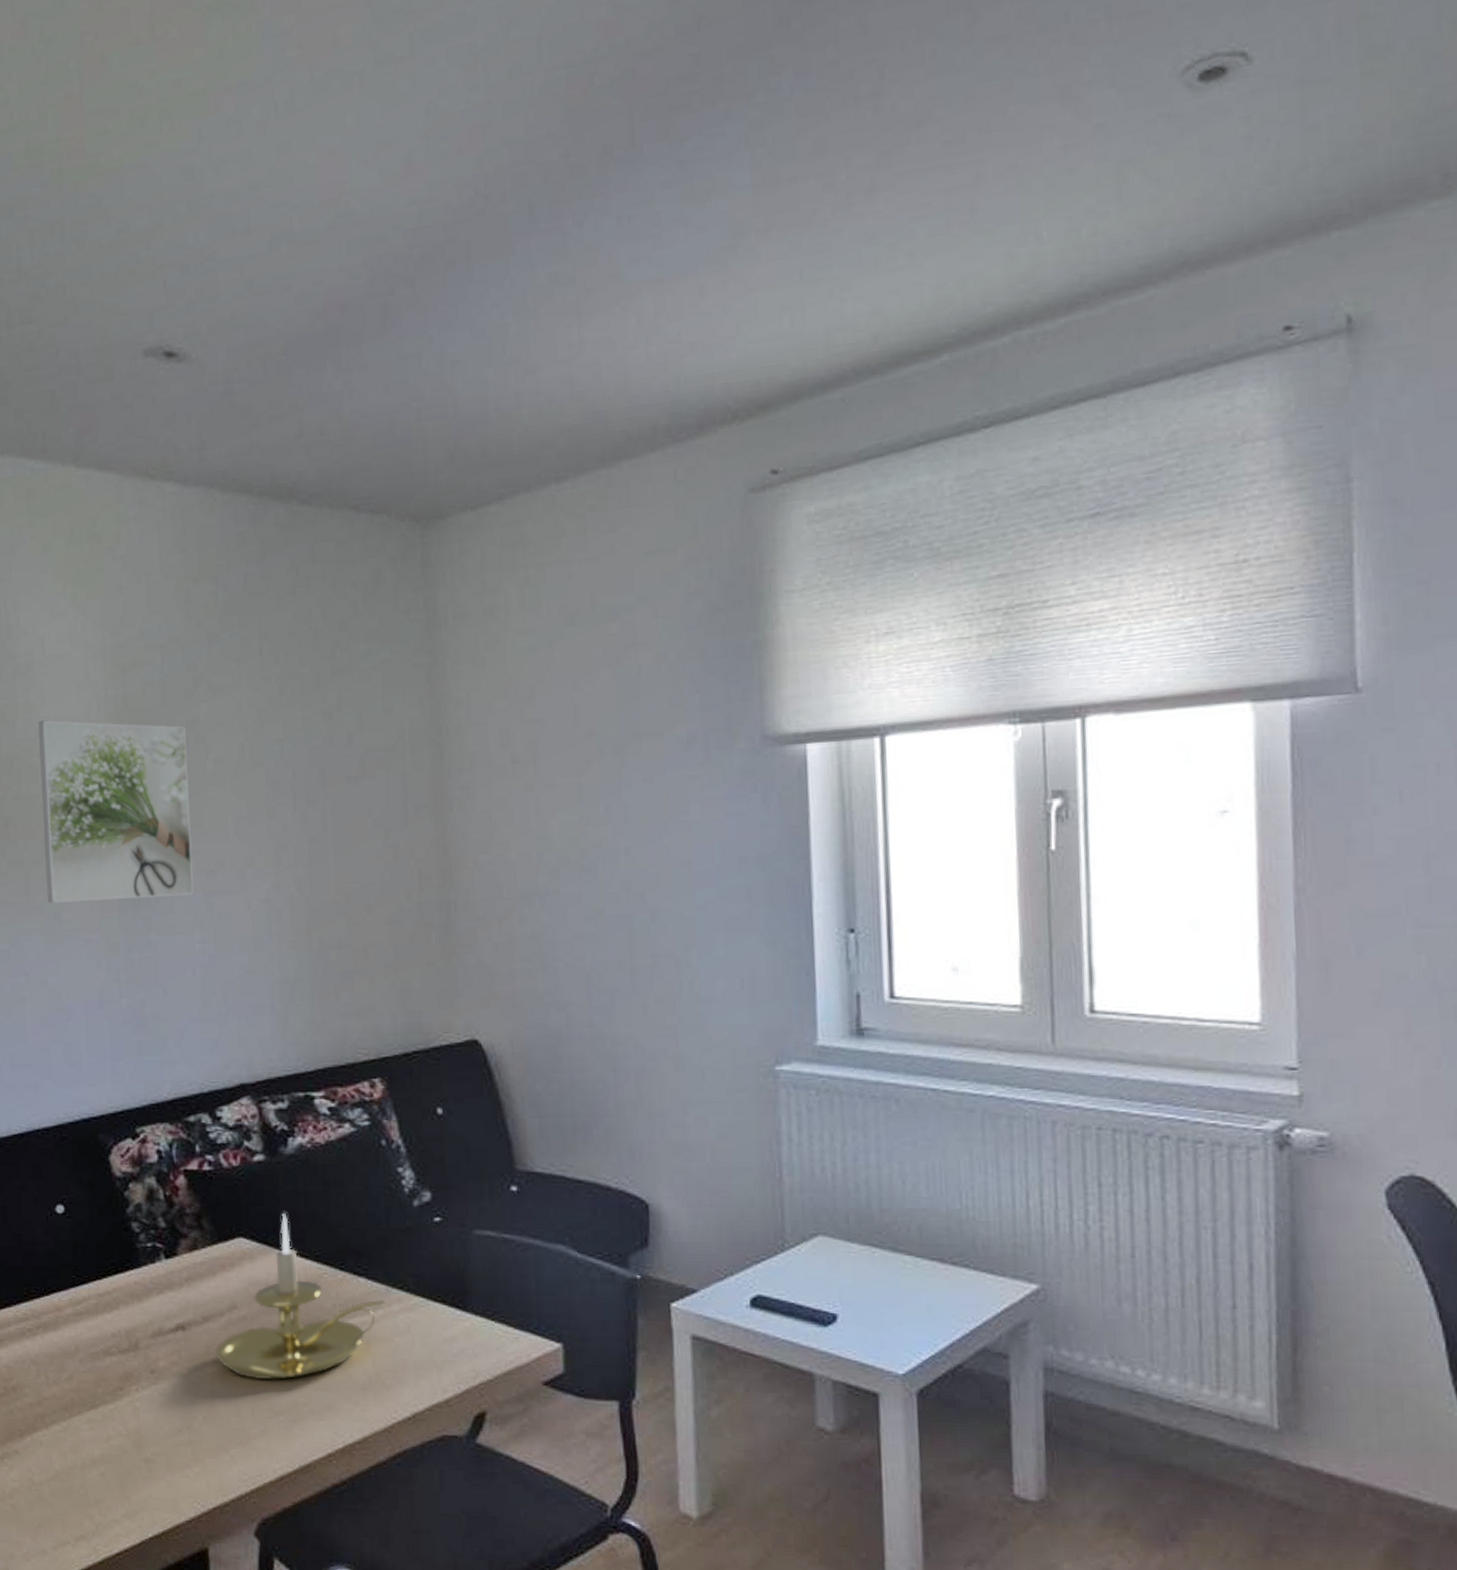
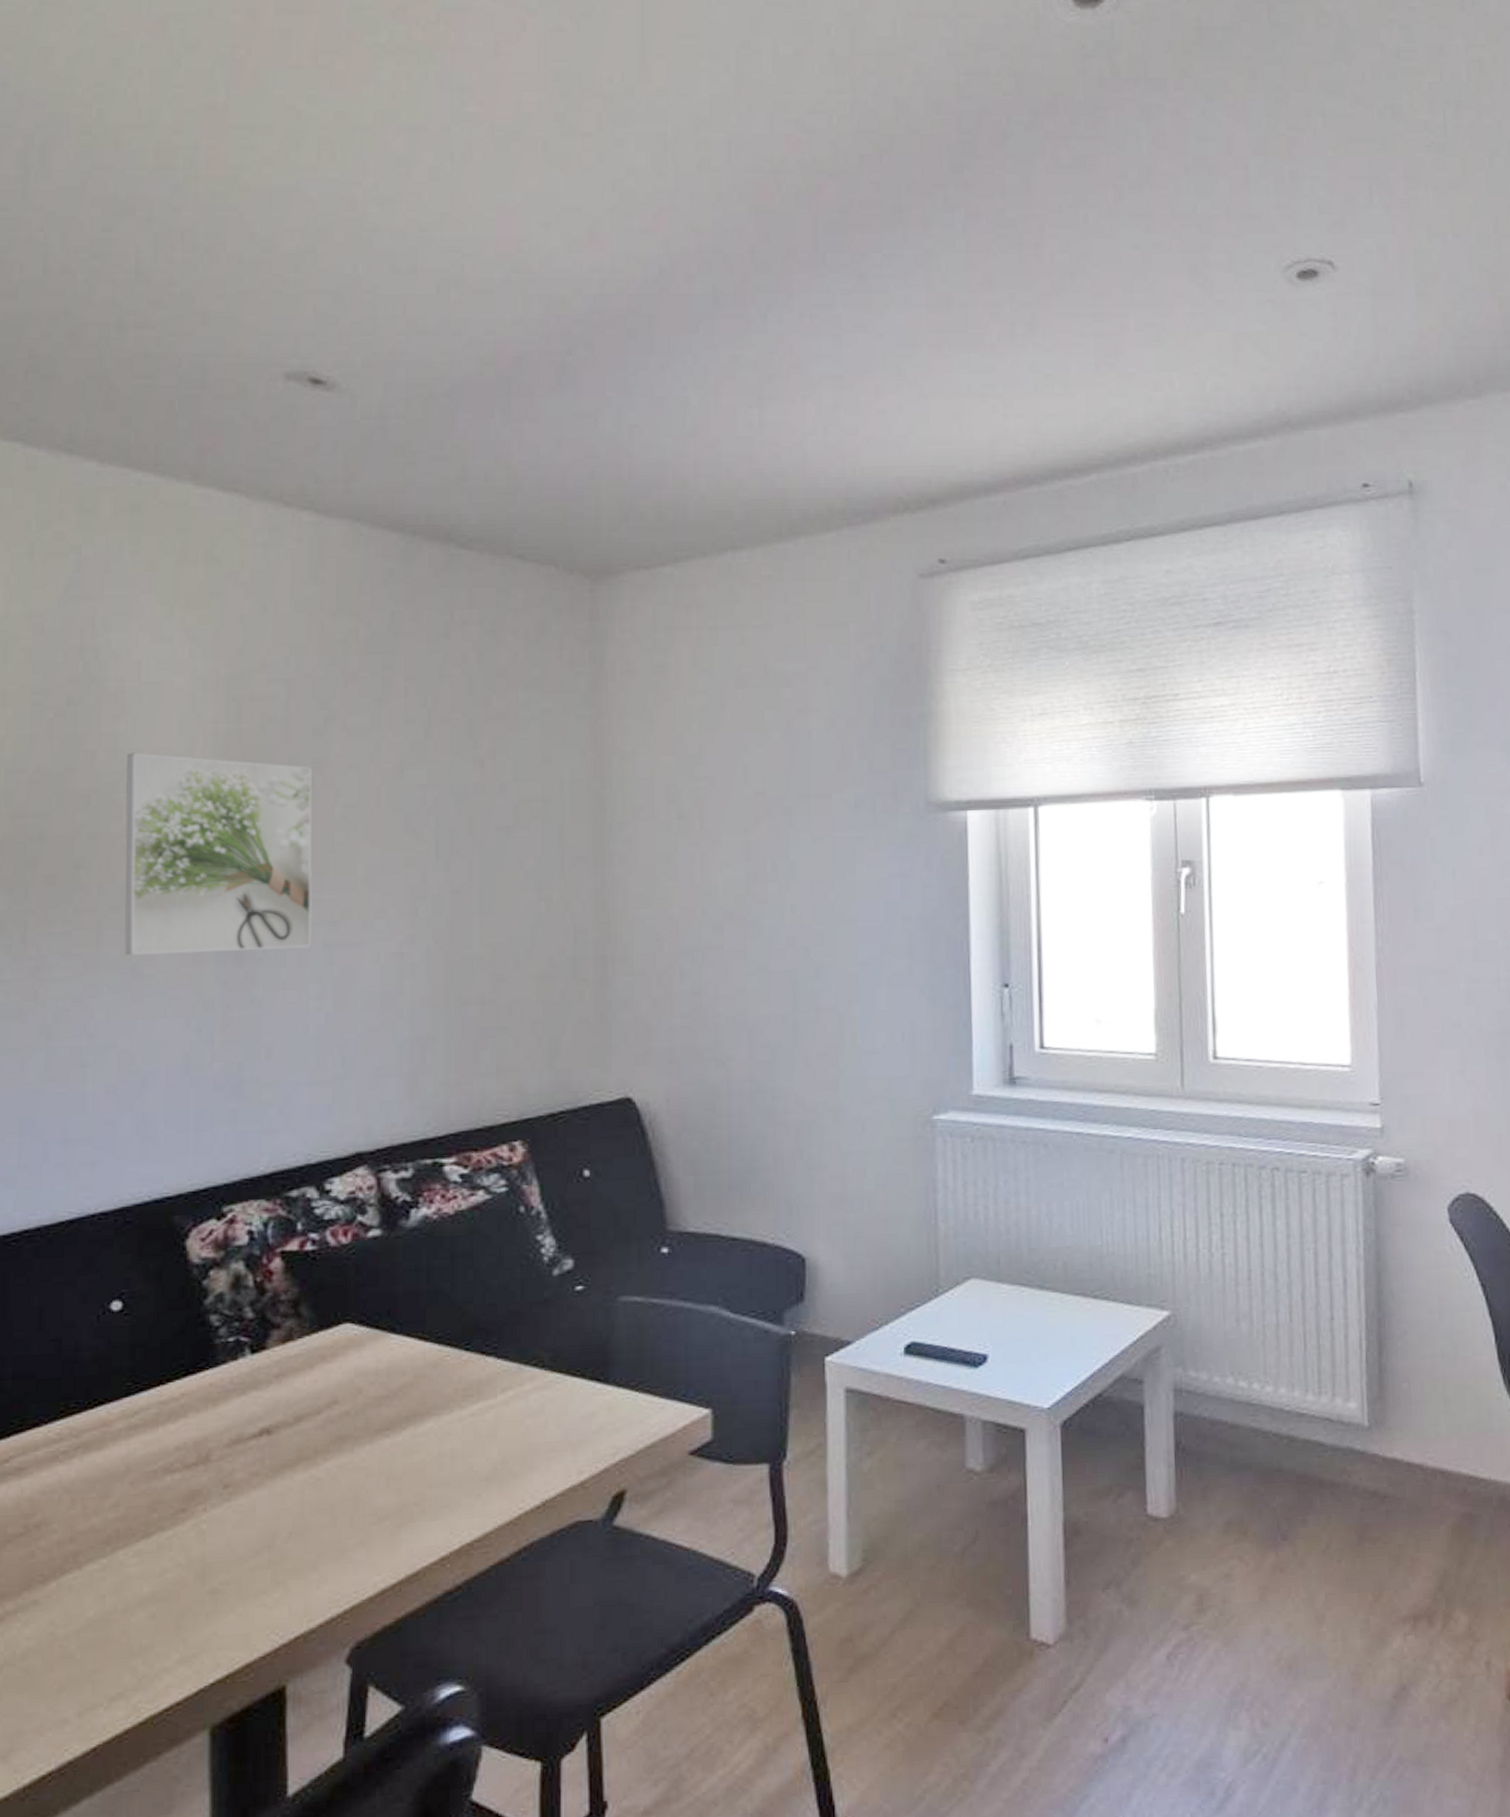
candle holder: present [215,1213,386,1380] -> none [308,1292,517,1482]

